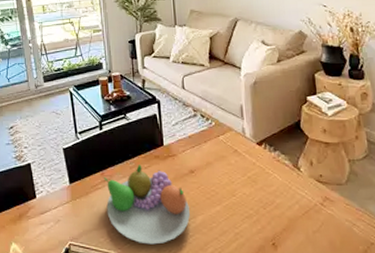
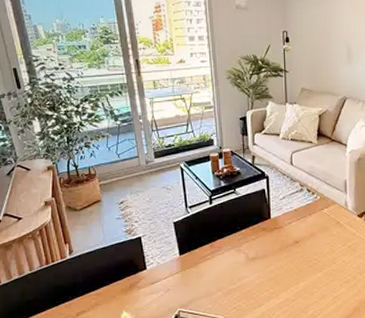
fruit bowl: present [103,165,190,245] -> none [212,236,293,309]

